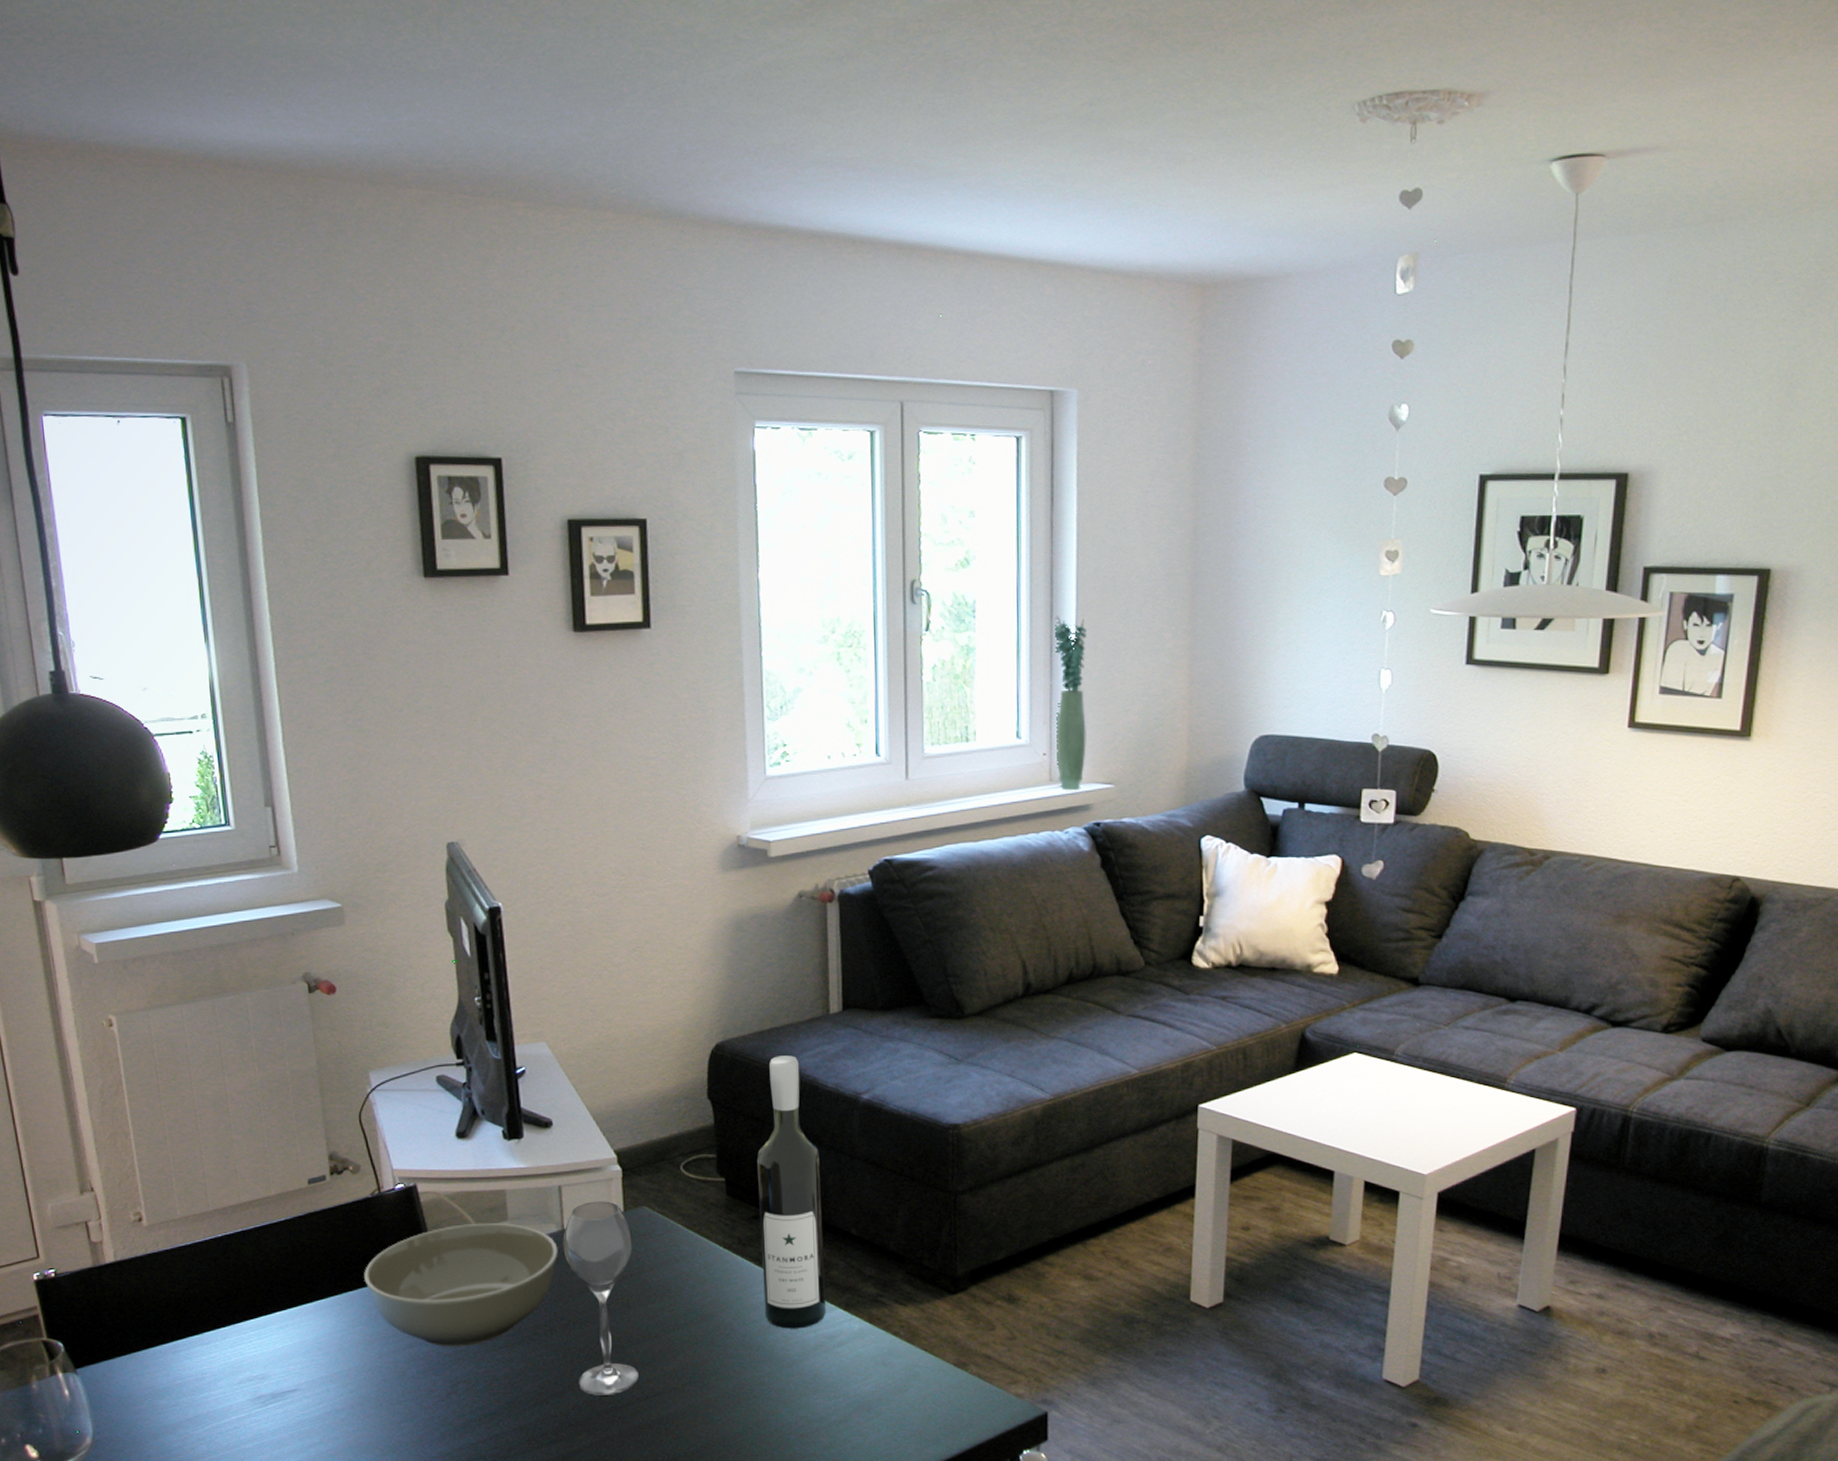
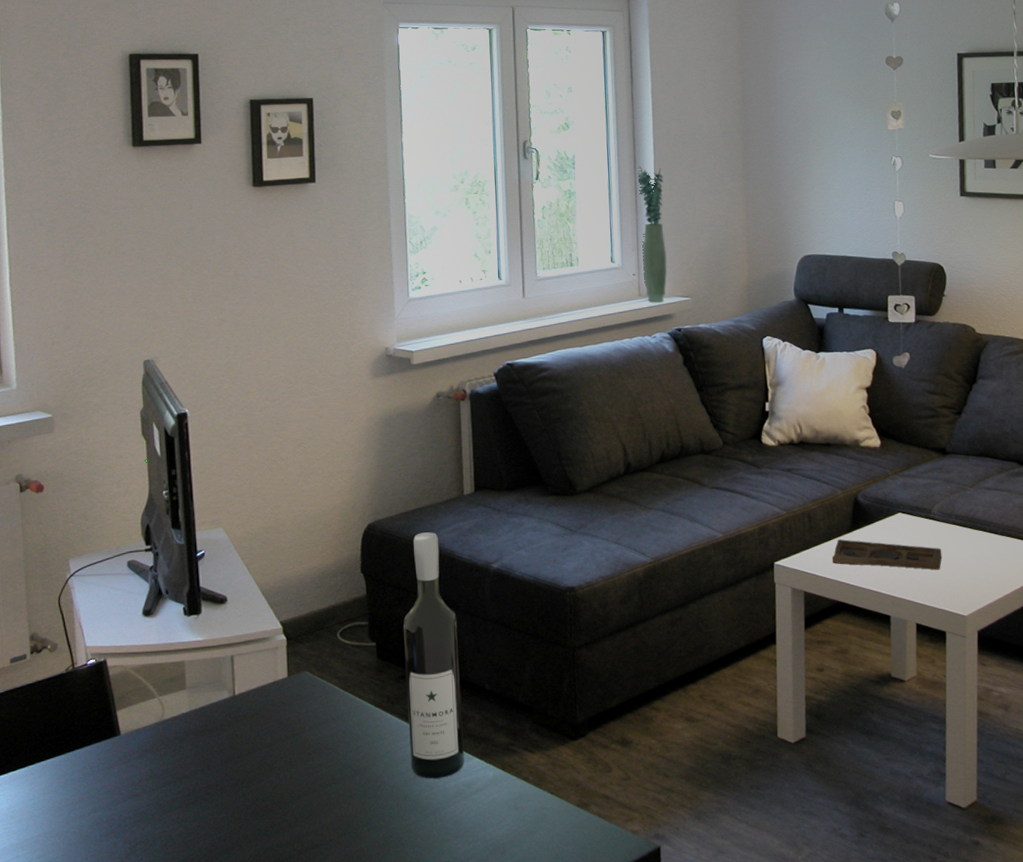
bowl: present [364,1222,558,1347] -> none [56,691,230,810]
wineglass: present [563,1201,640,1396] -> none [234,668,300,850]
decorative tray: none [1268,1081,1403,1121] -> present [831,539,942,570]

